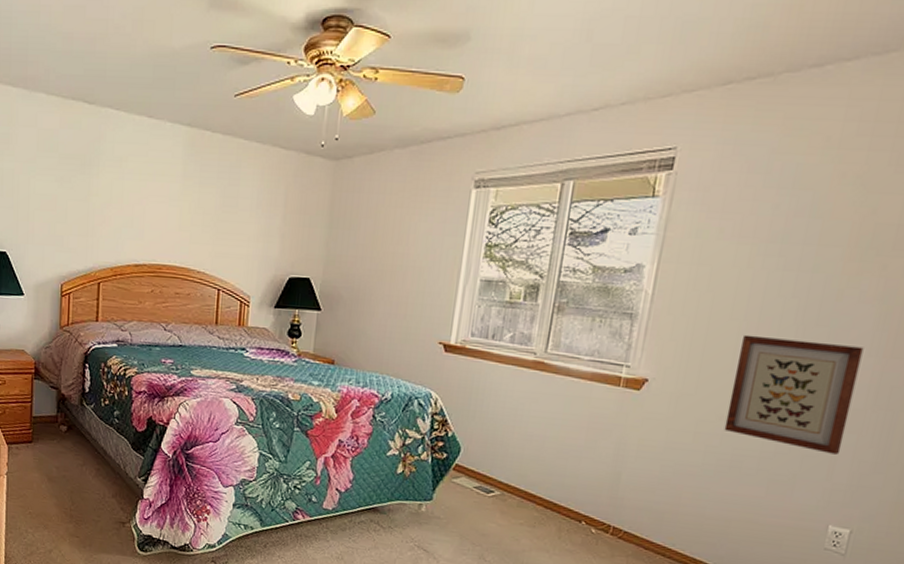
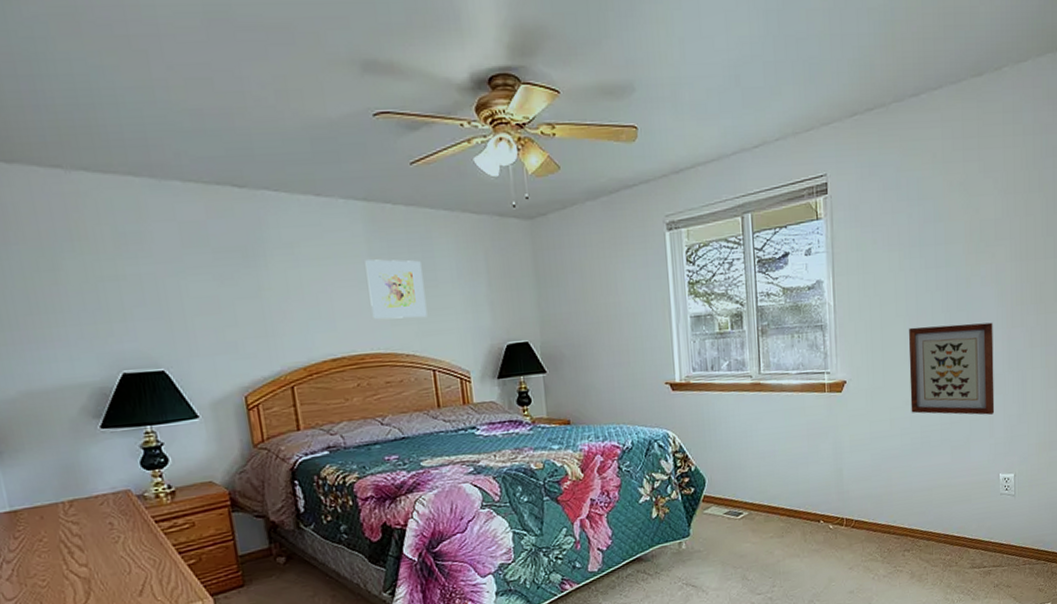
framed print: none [175,180,226,240] -> present [365,259,427,320]

